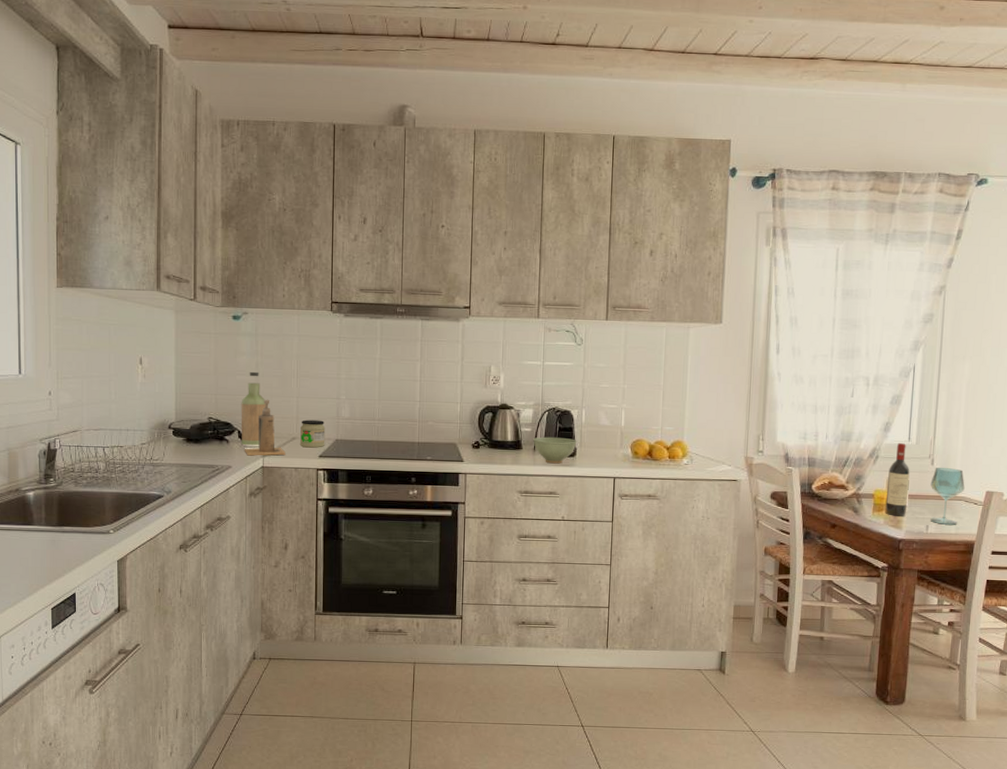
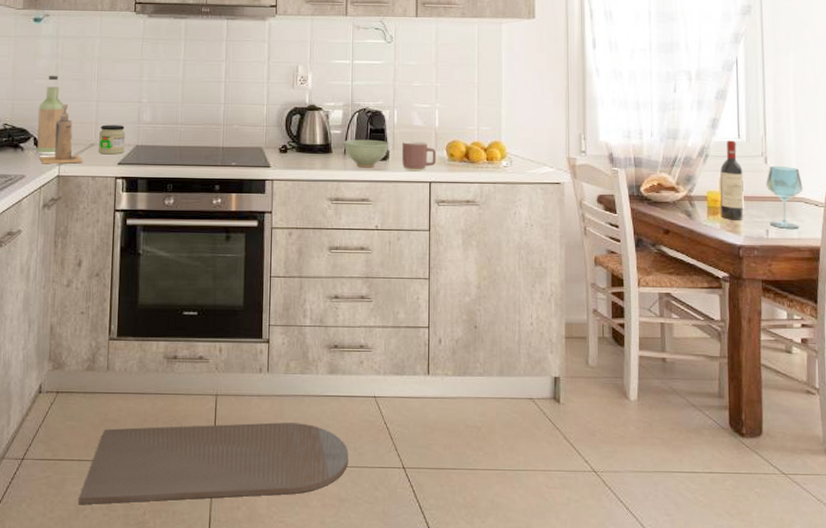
door mat: none [293,687,533,753] -> present [79,422,349,505]
mug: none [589,439,622,468] -> present [402,141,437,172]

